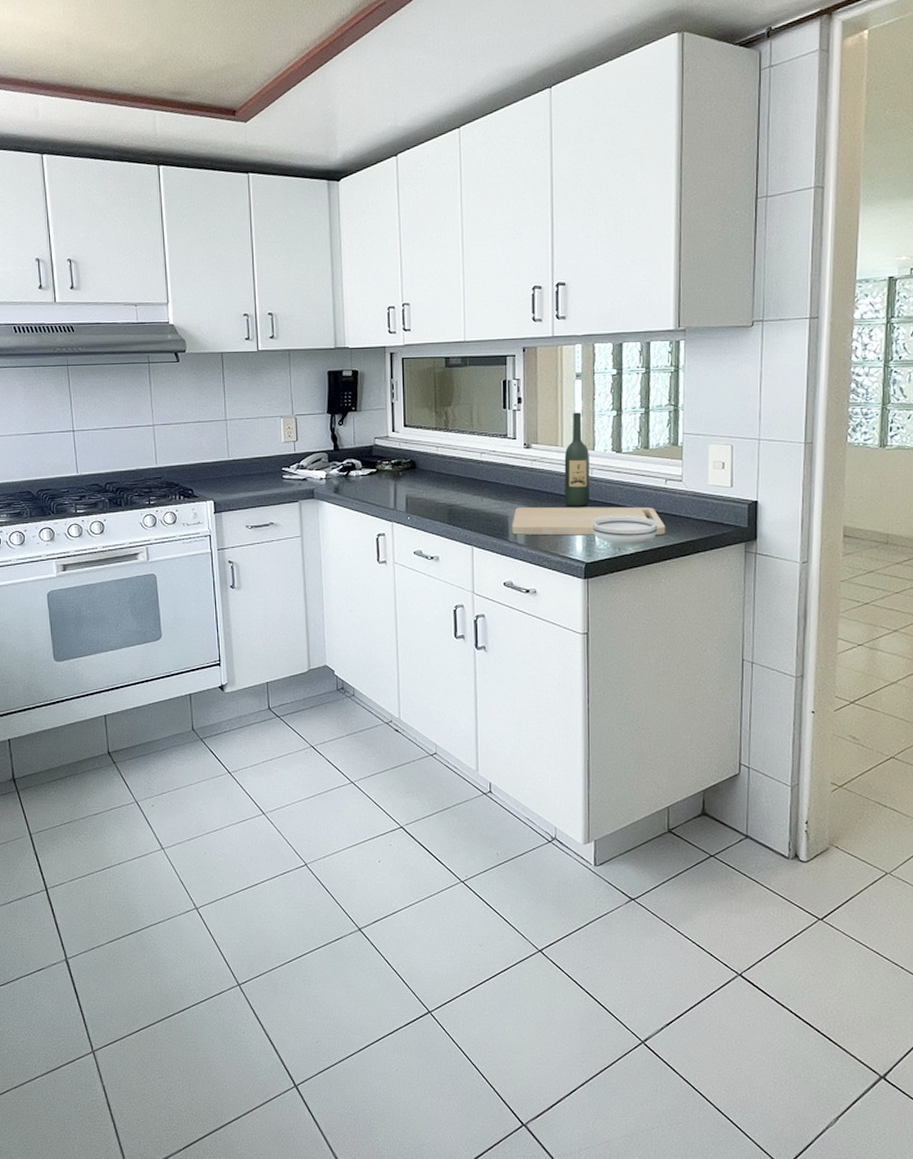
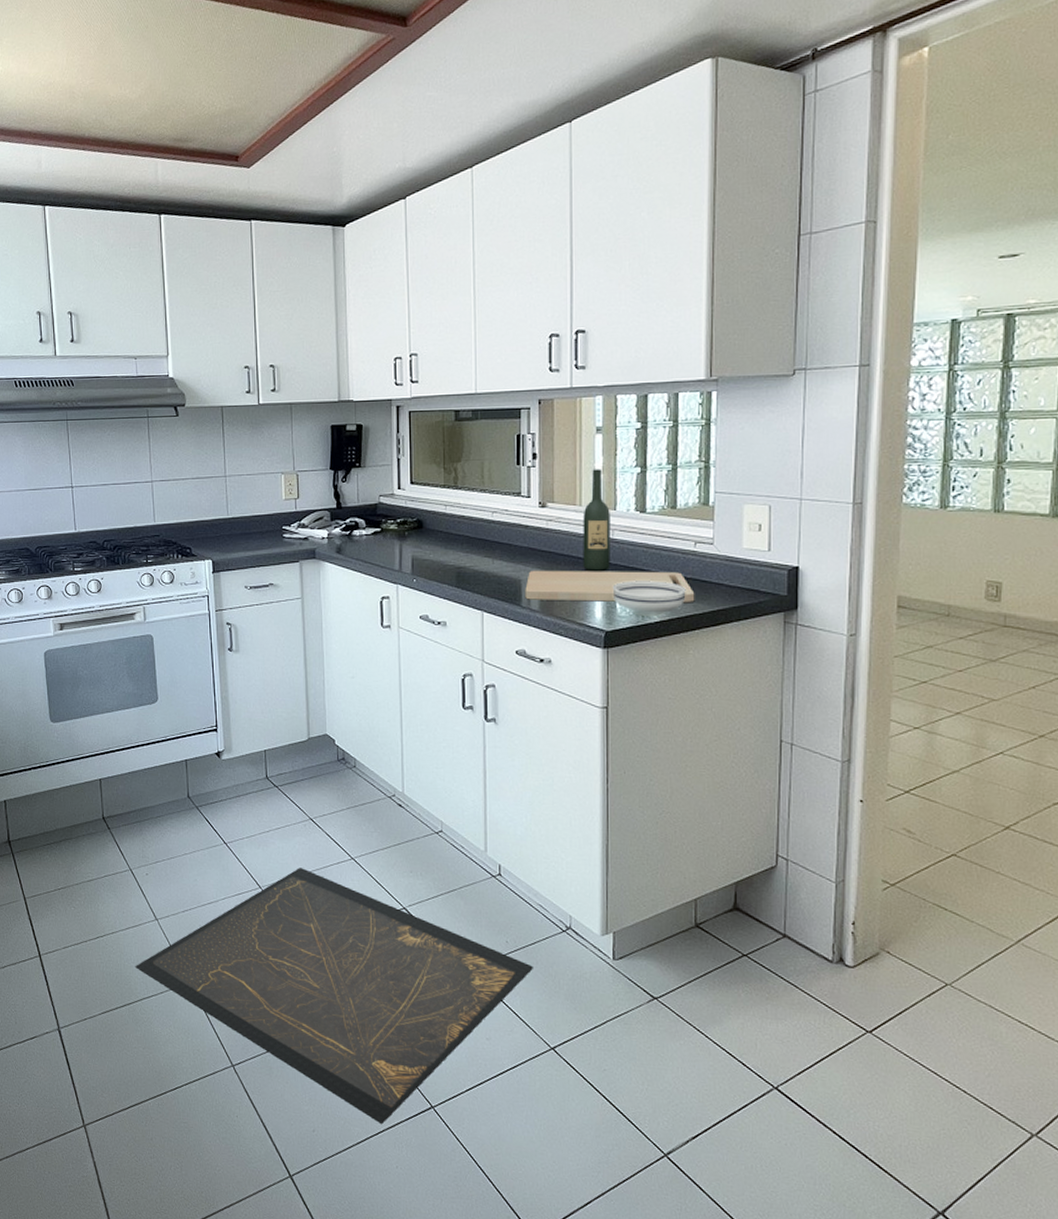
doormat: none [141,793,522,1032] -> present [134,868,533,1125]

